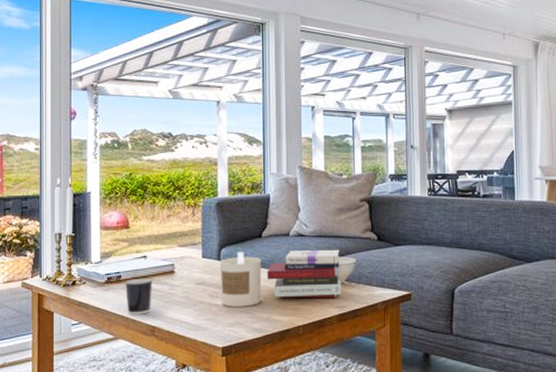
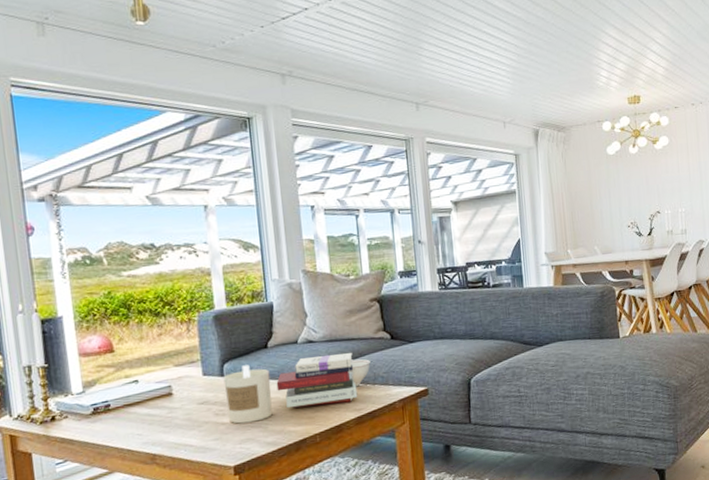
mug: present [125,278,153,315] -> none [116,403,149,445]

